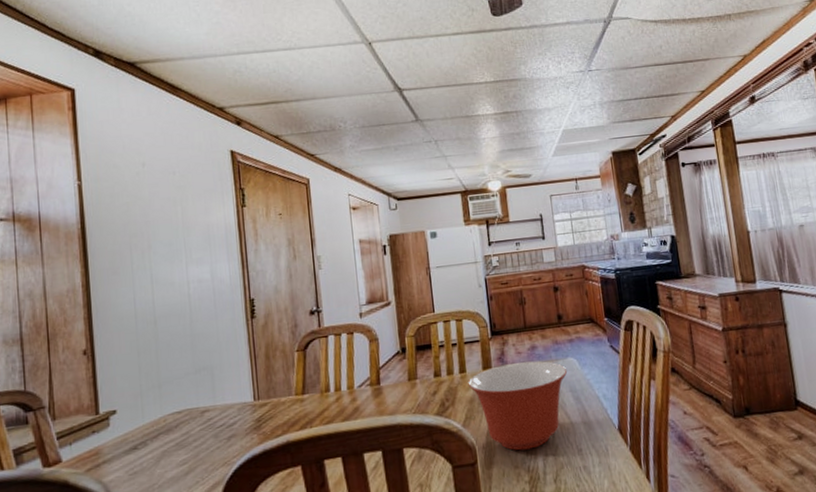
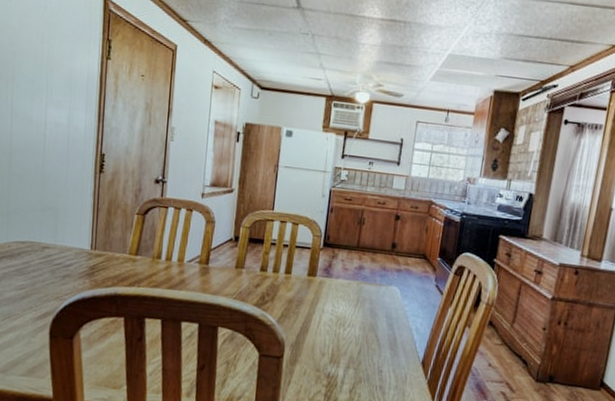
mixing bowl: present [468,361,568,451] -> none [290,276,388,359]

